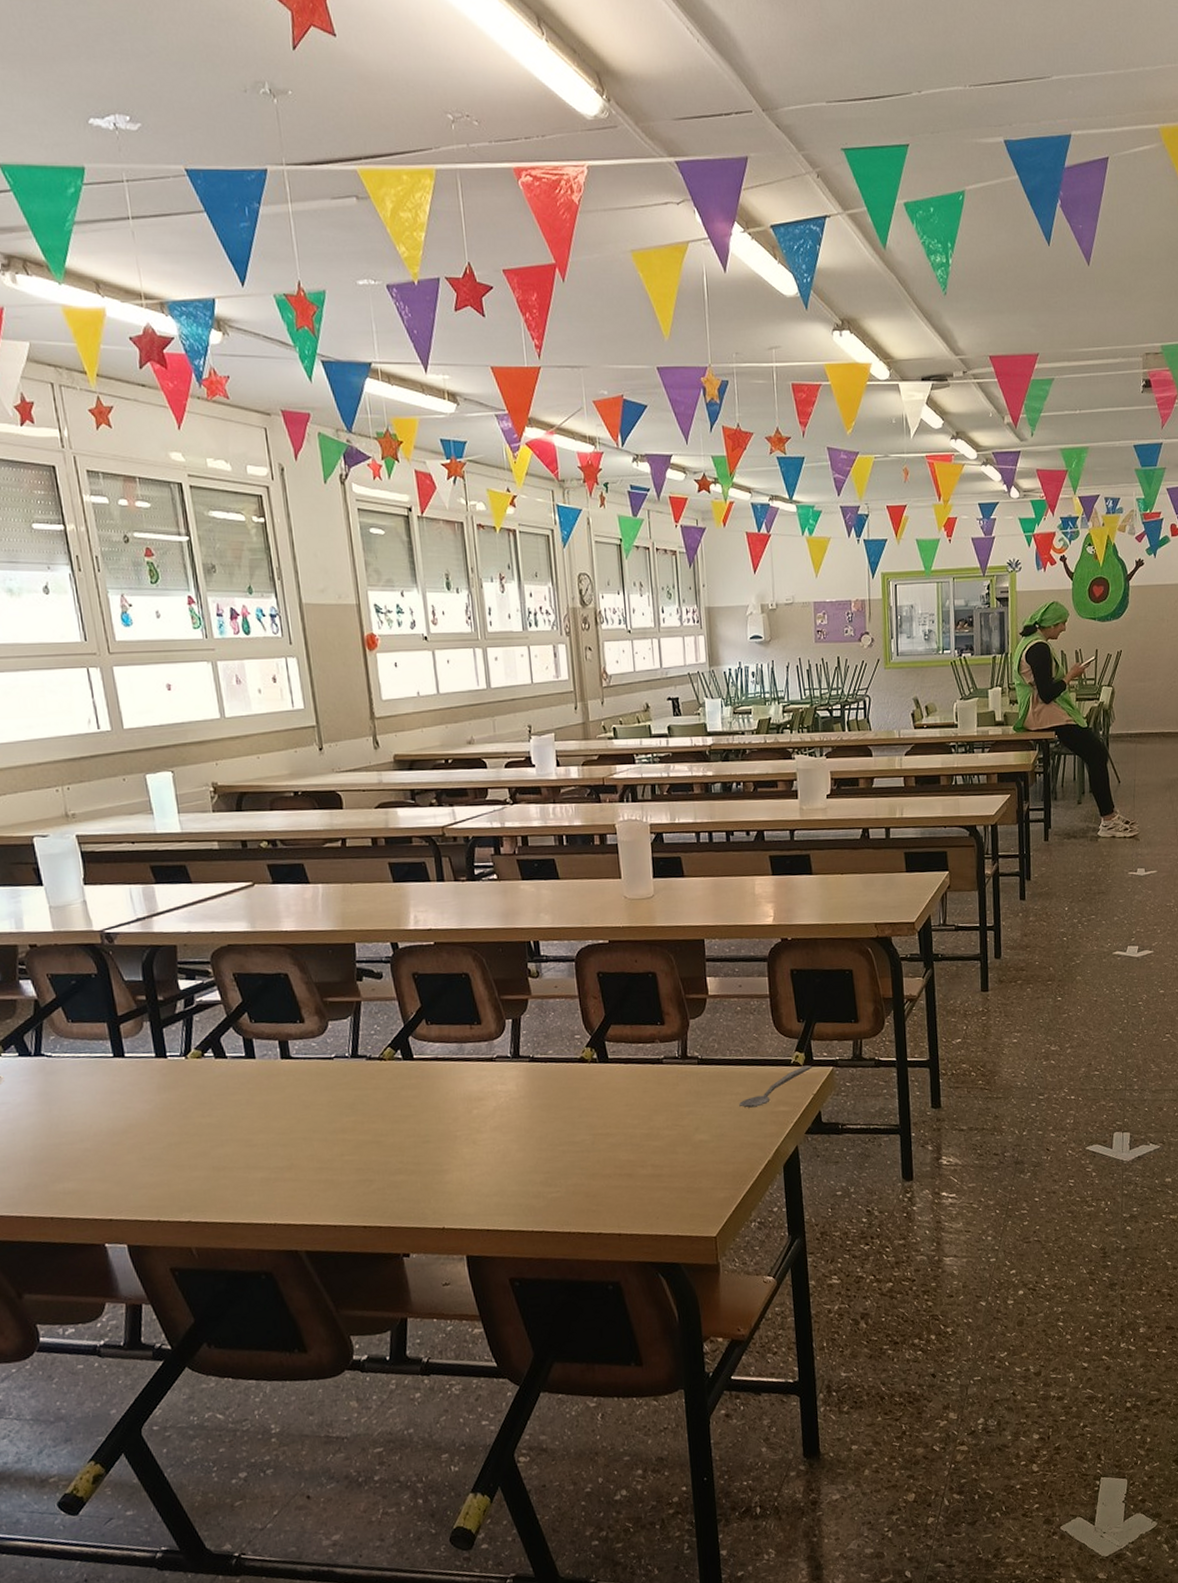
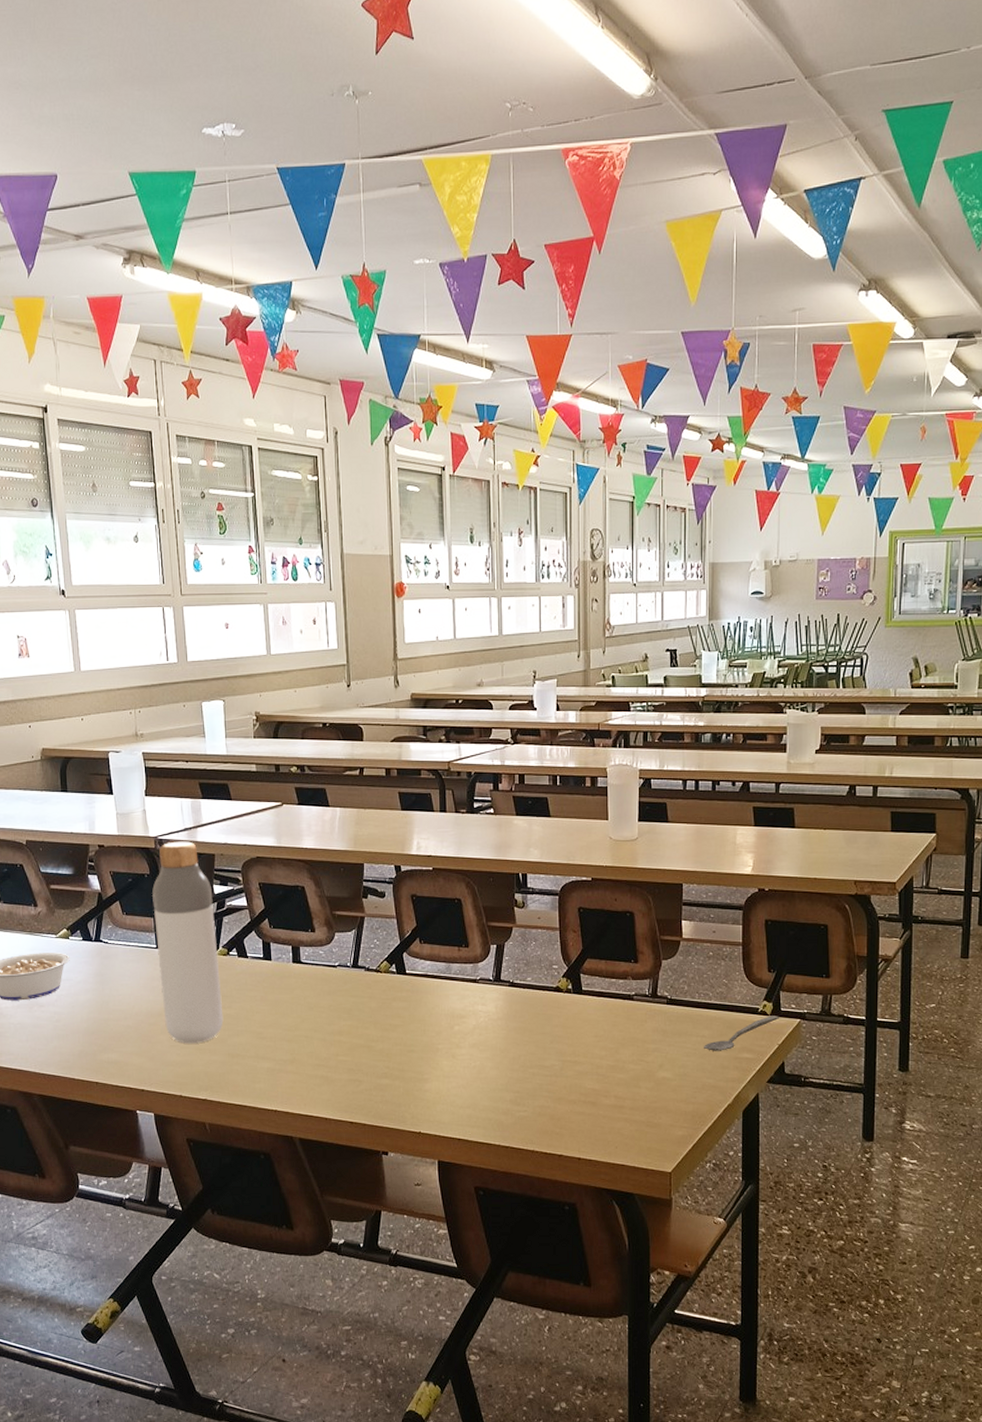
bottle: none [102,933,204,1162] -> present [152,841,224,1044]

